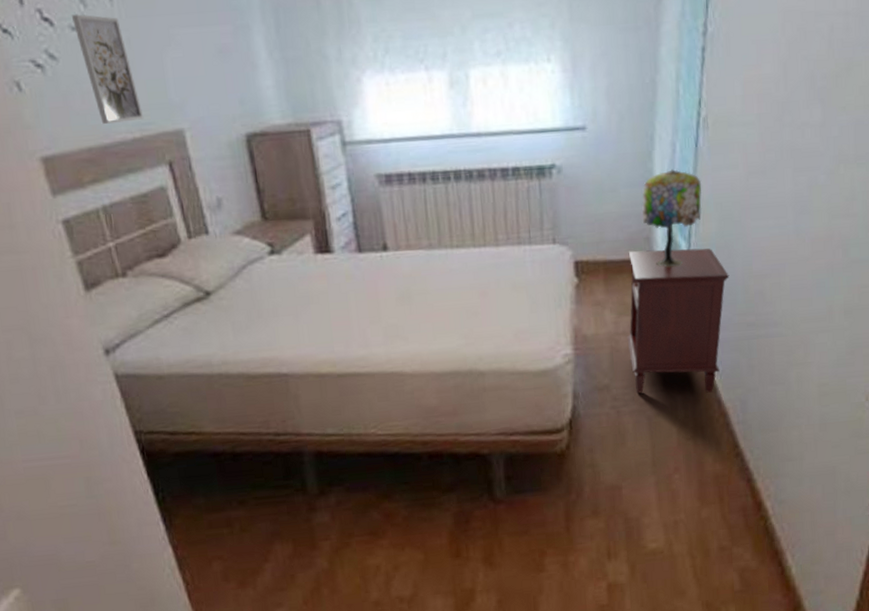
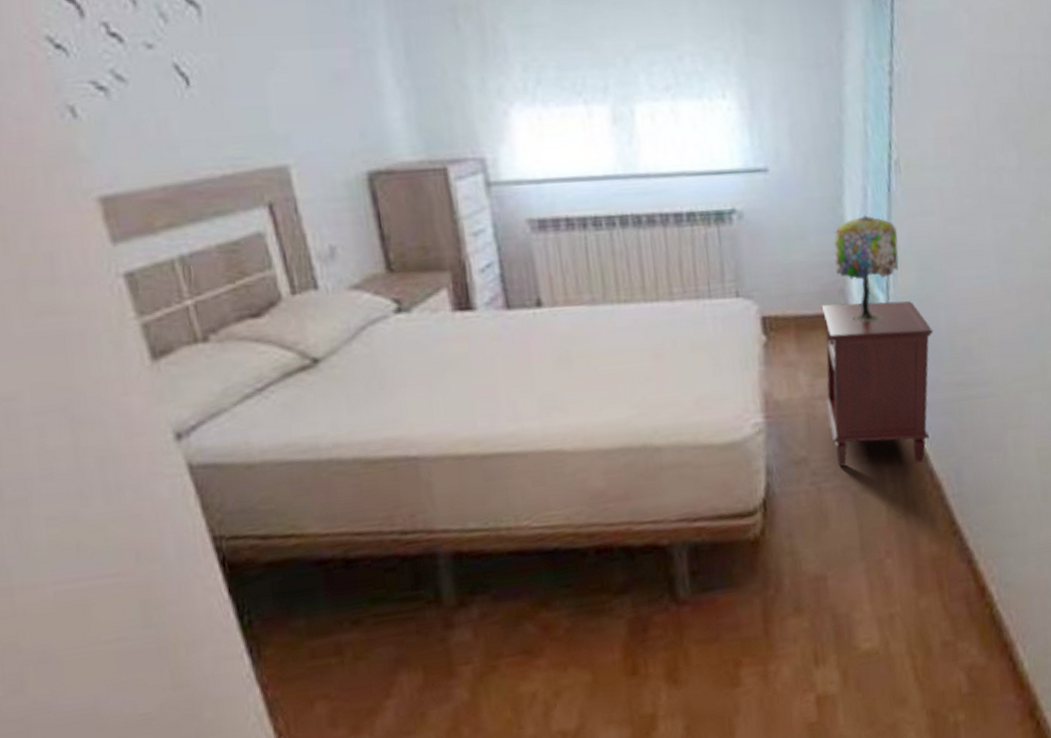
wall art: present [71,14,144,124] -> none [147,30,238,159]

